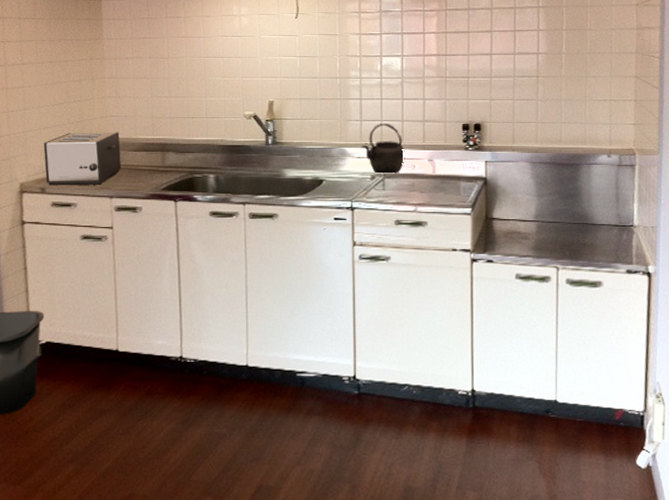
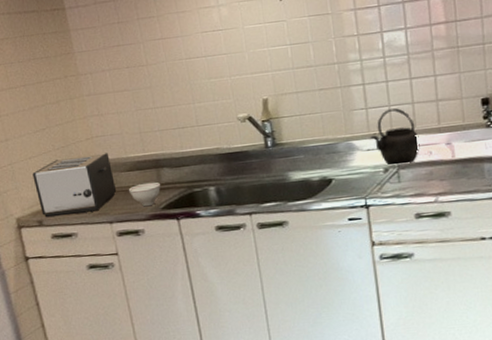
bowl: none [132,164,165,186] -> present [128,182,161,207]

